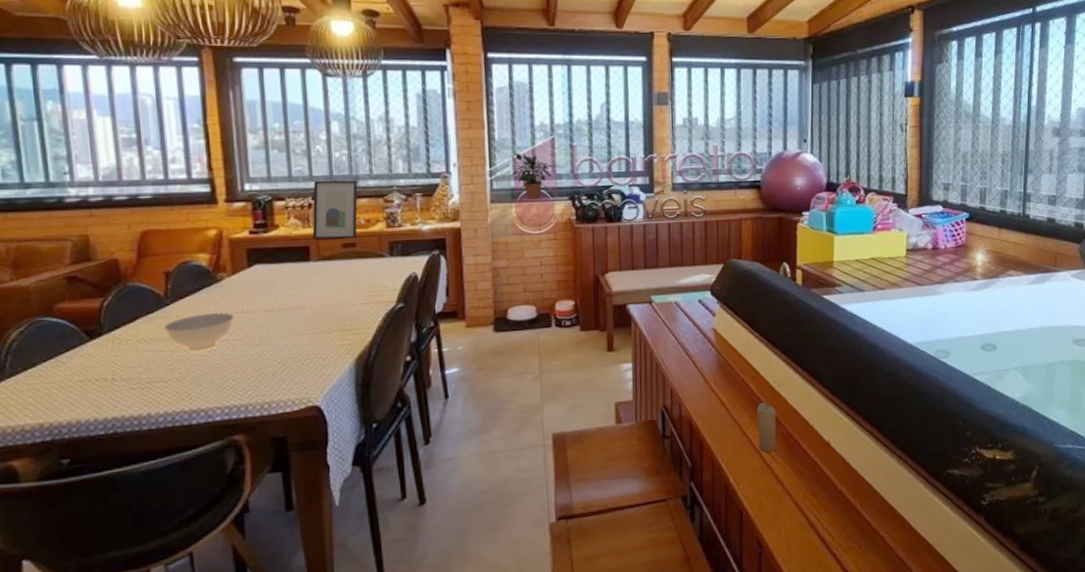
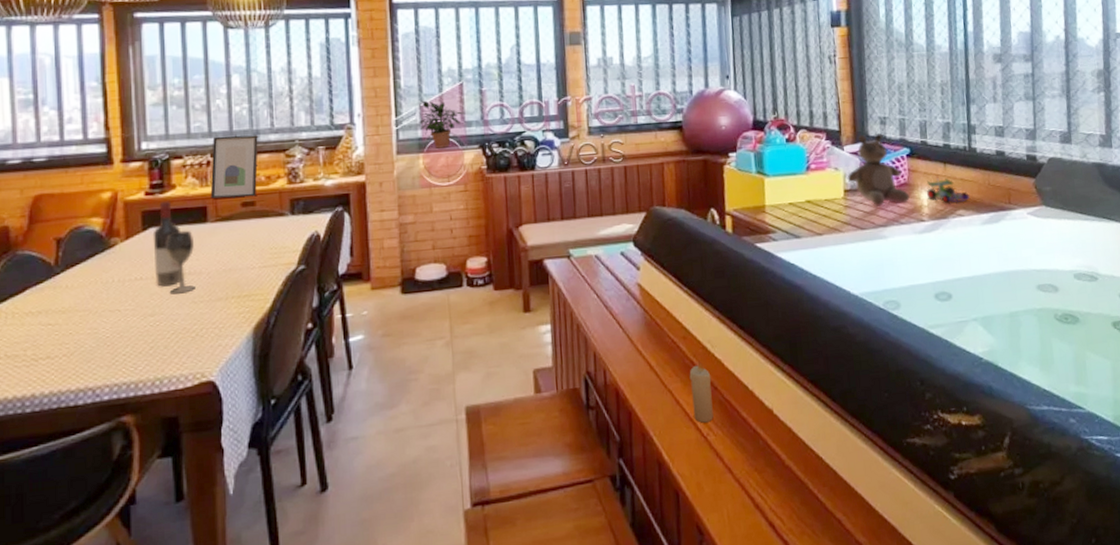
bowl: present [164,313,234,352] -> none [54,281,126,324]
wine bottle: none [258,240,286,320] -> present [152,201,181,287]
wine glass: none [269,267,300,328] -> present [165,230,195,295]
stuffed animal: none [910,197,966,265] -> present [847,132,910,206]
race car: none [982,239,1020,264] -> present [926,176,970,203]

